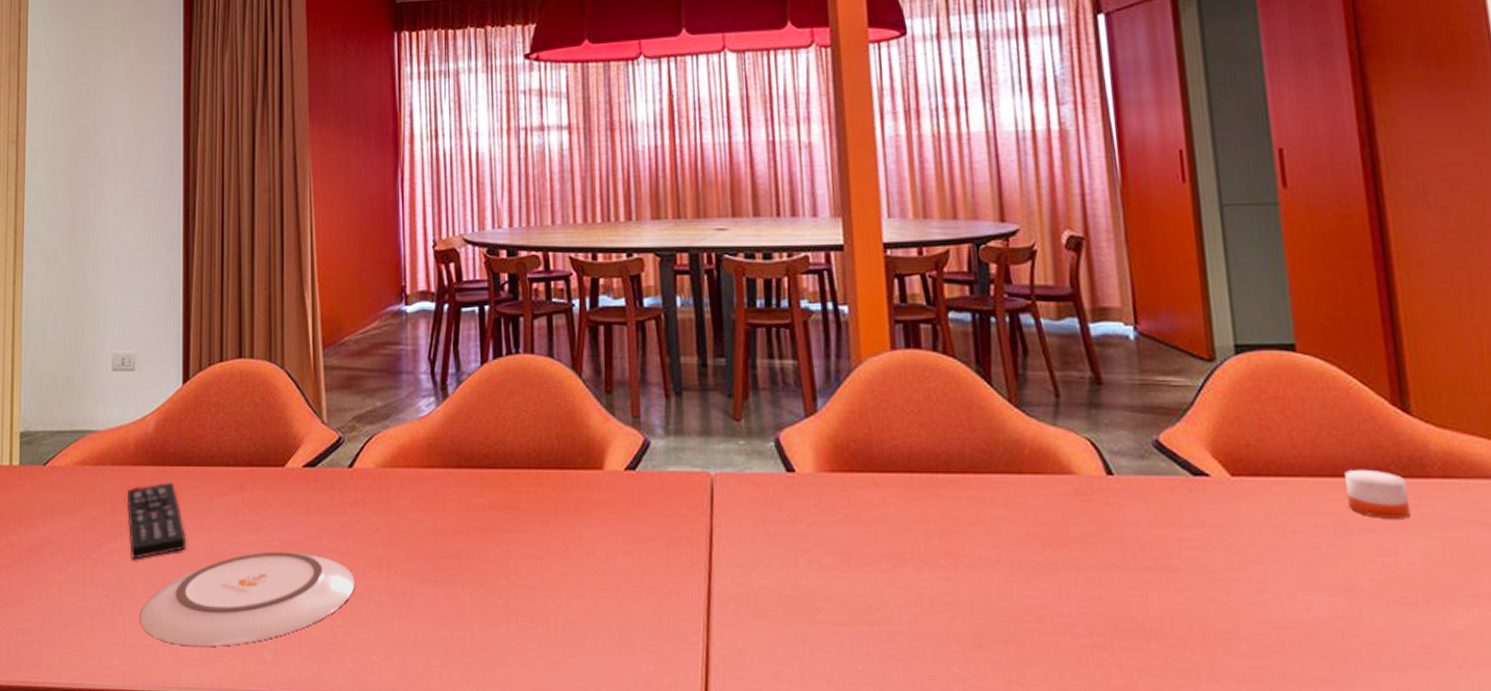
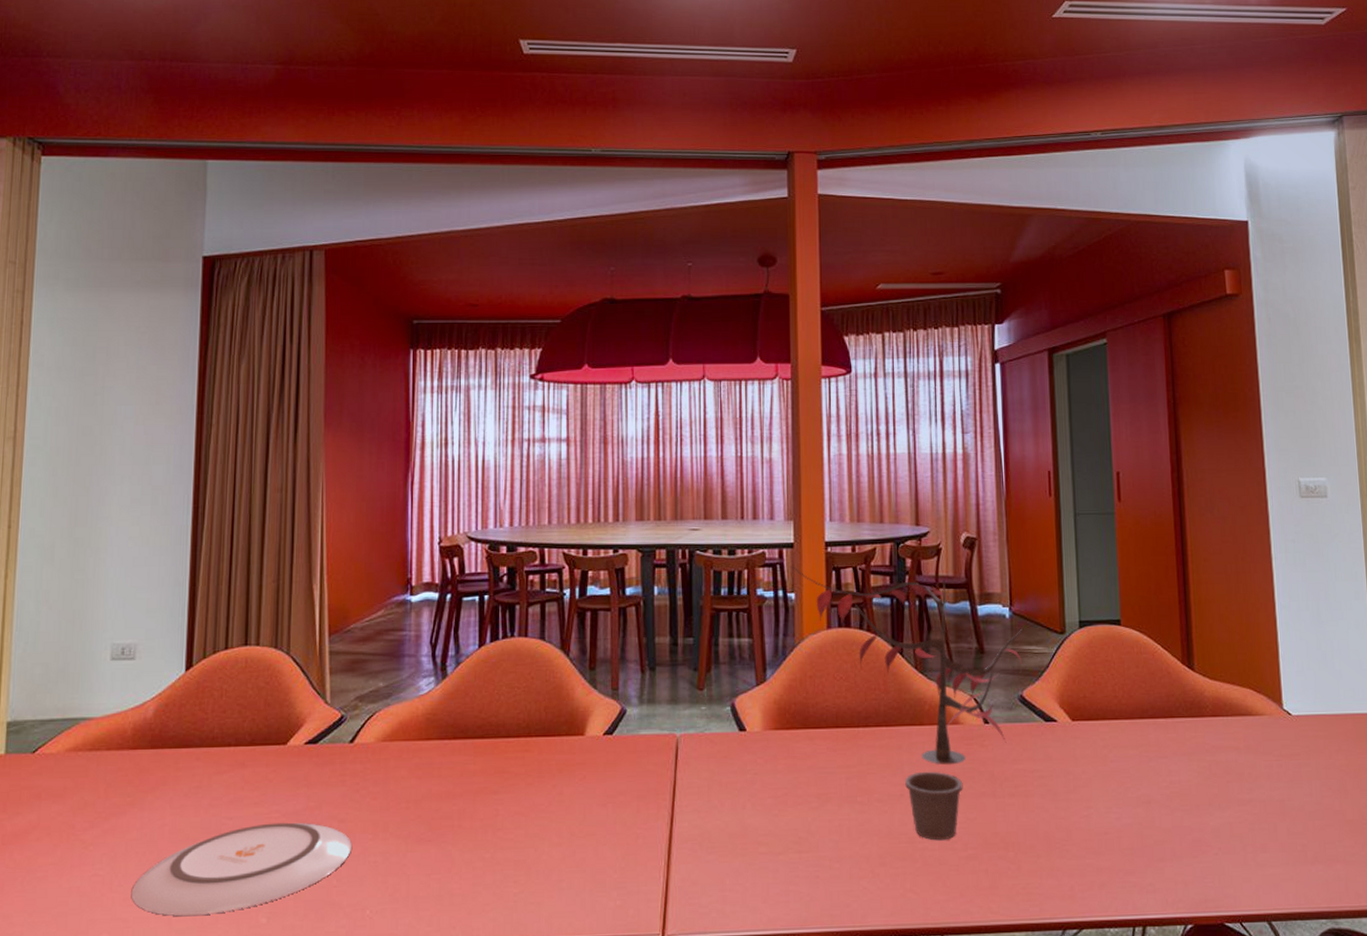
remote control: present [127,482,185,559] -> none [122,763,182,839]
potted plant: none [841,273,1157,622] -> present [791,566,1023,841]
candle: present [1345,469,1410,519] -> none [1149,712,1190,748]

